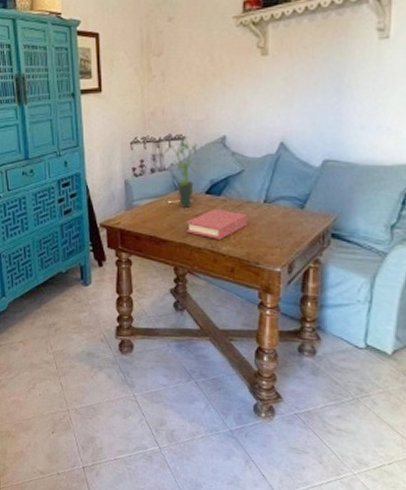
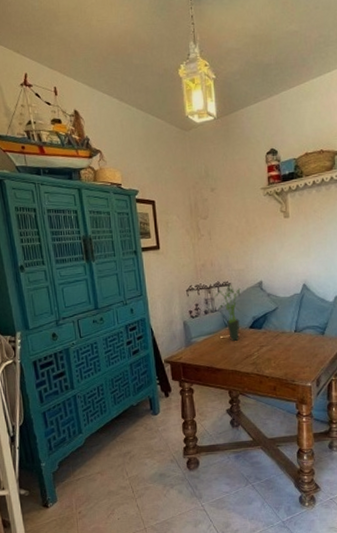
book: present [186,208,248,240] -> none [236,339,284,365]

